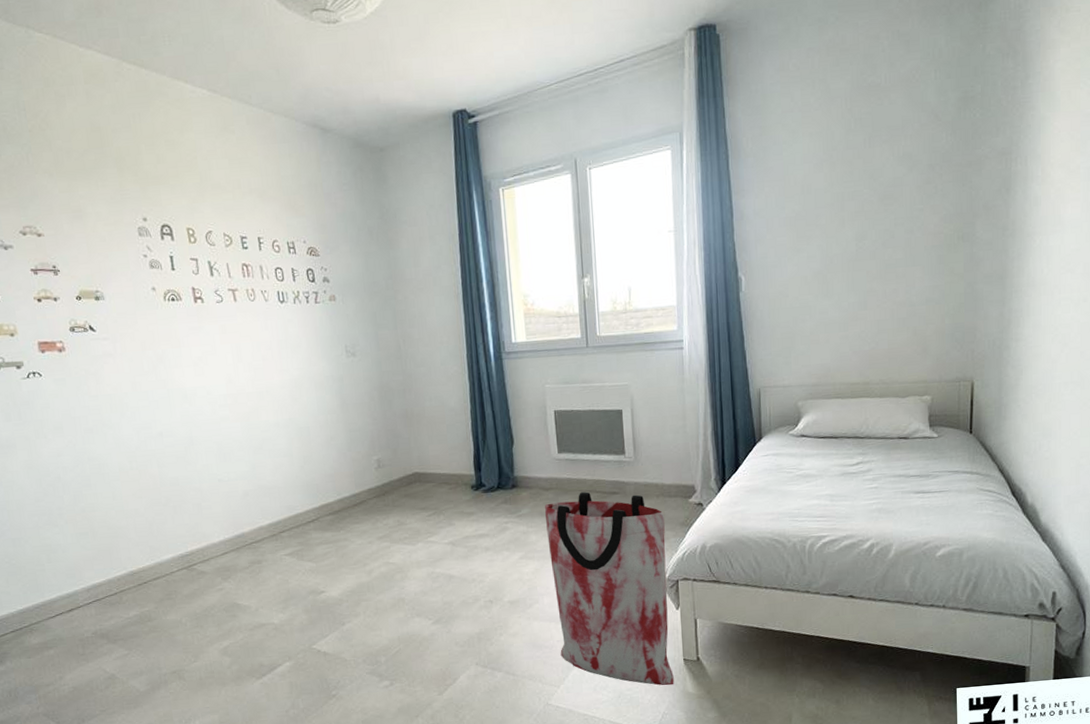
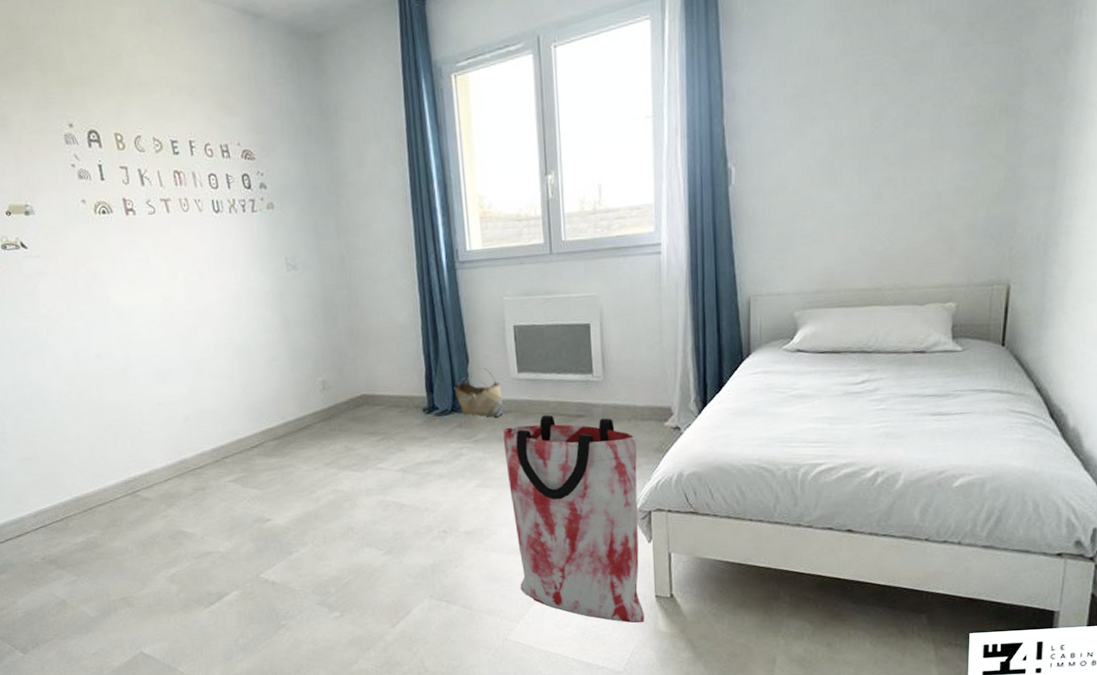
basket: none [499,448,546,494] -> present [453,367,504,417]

